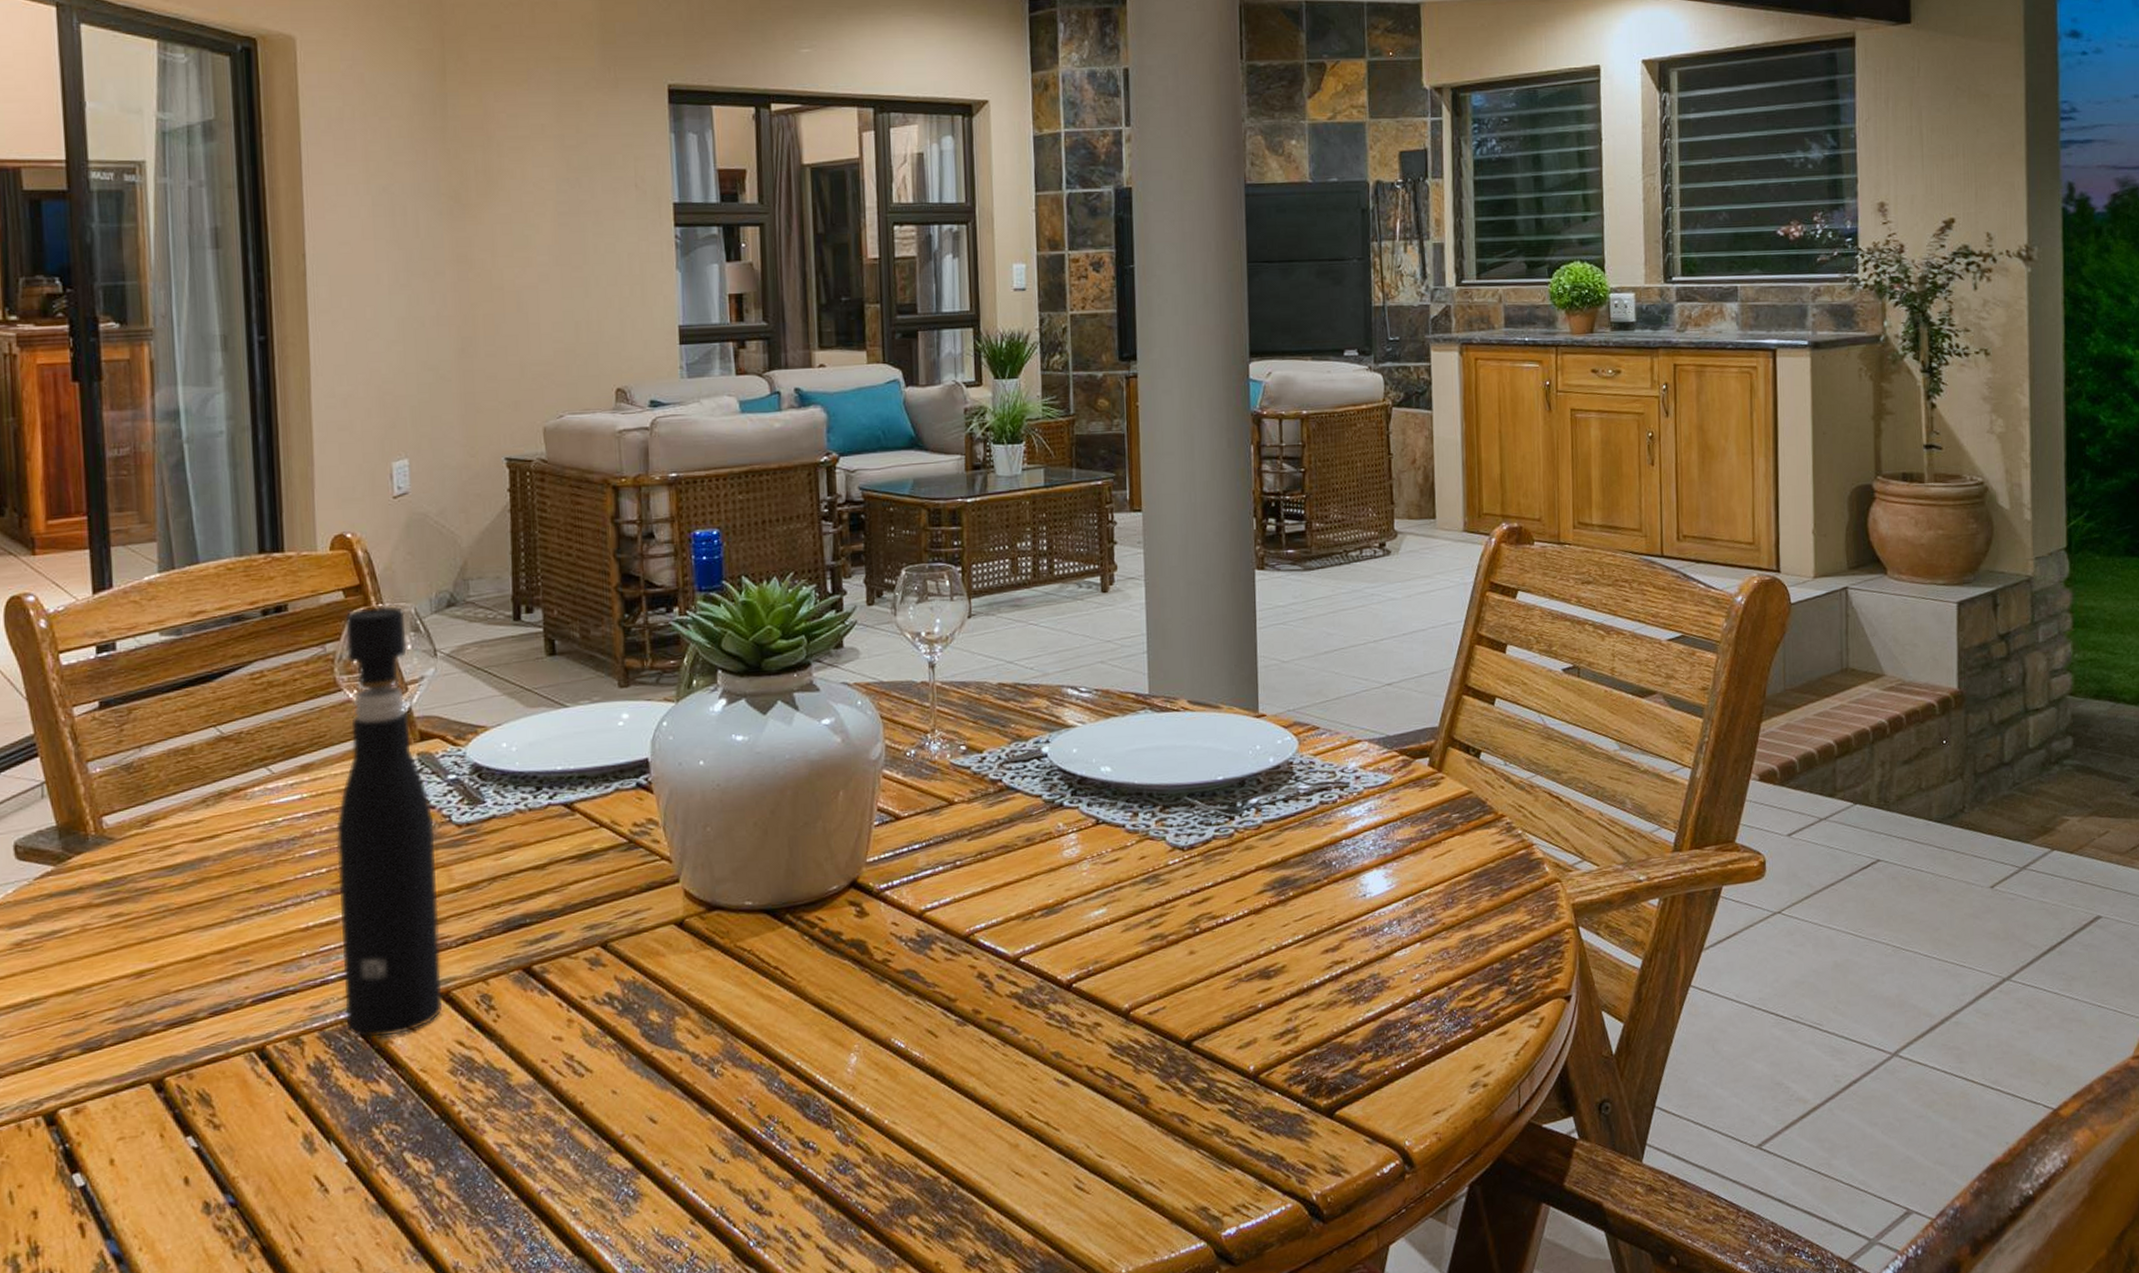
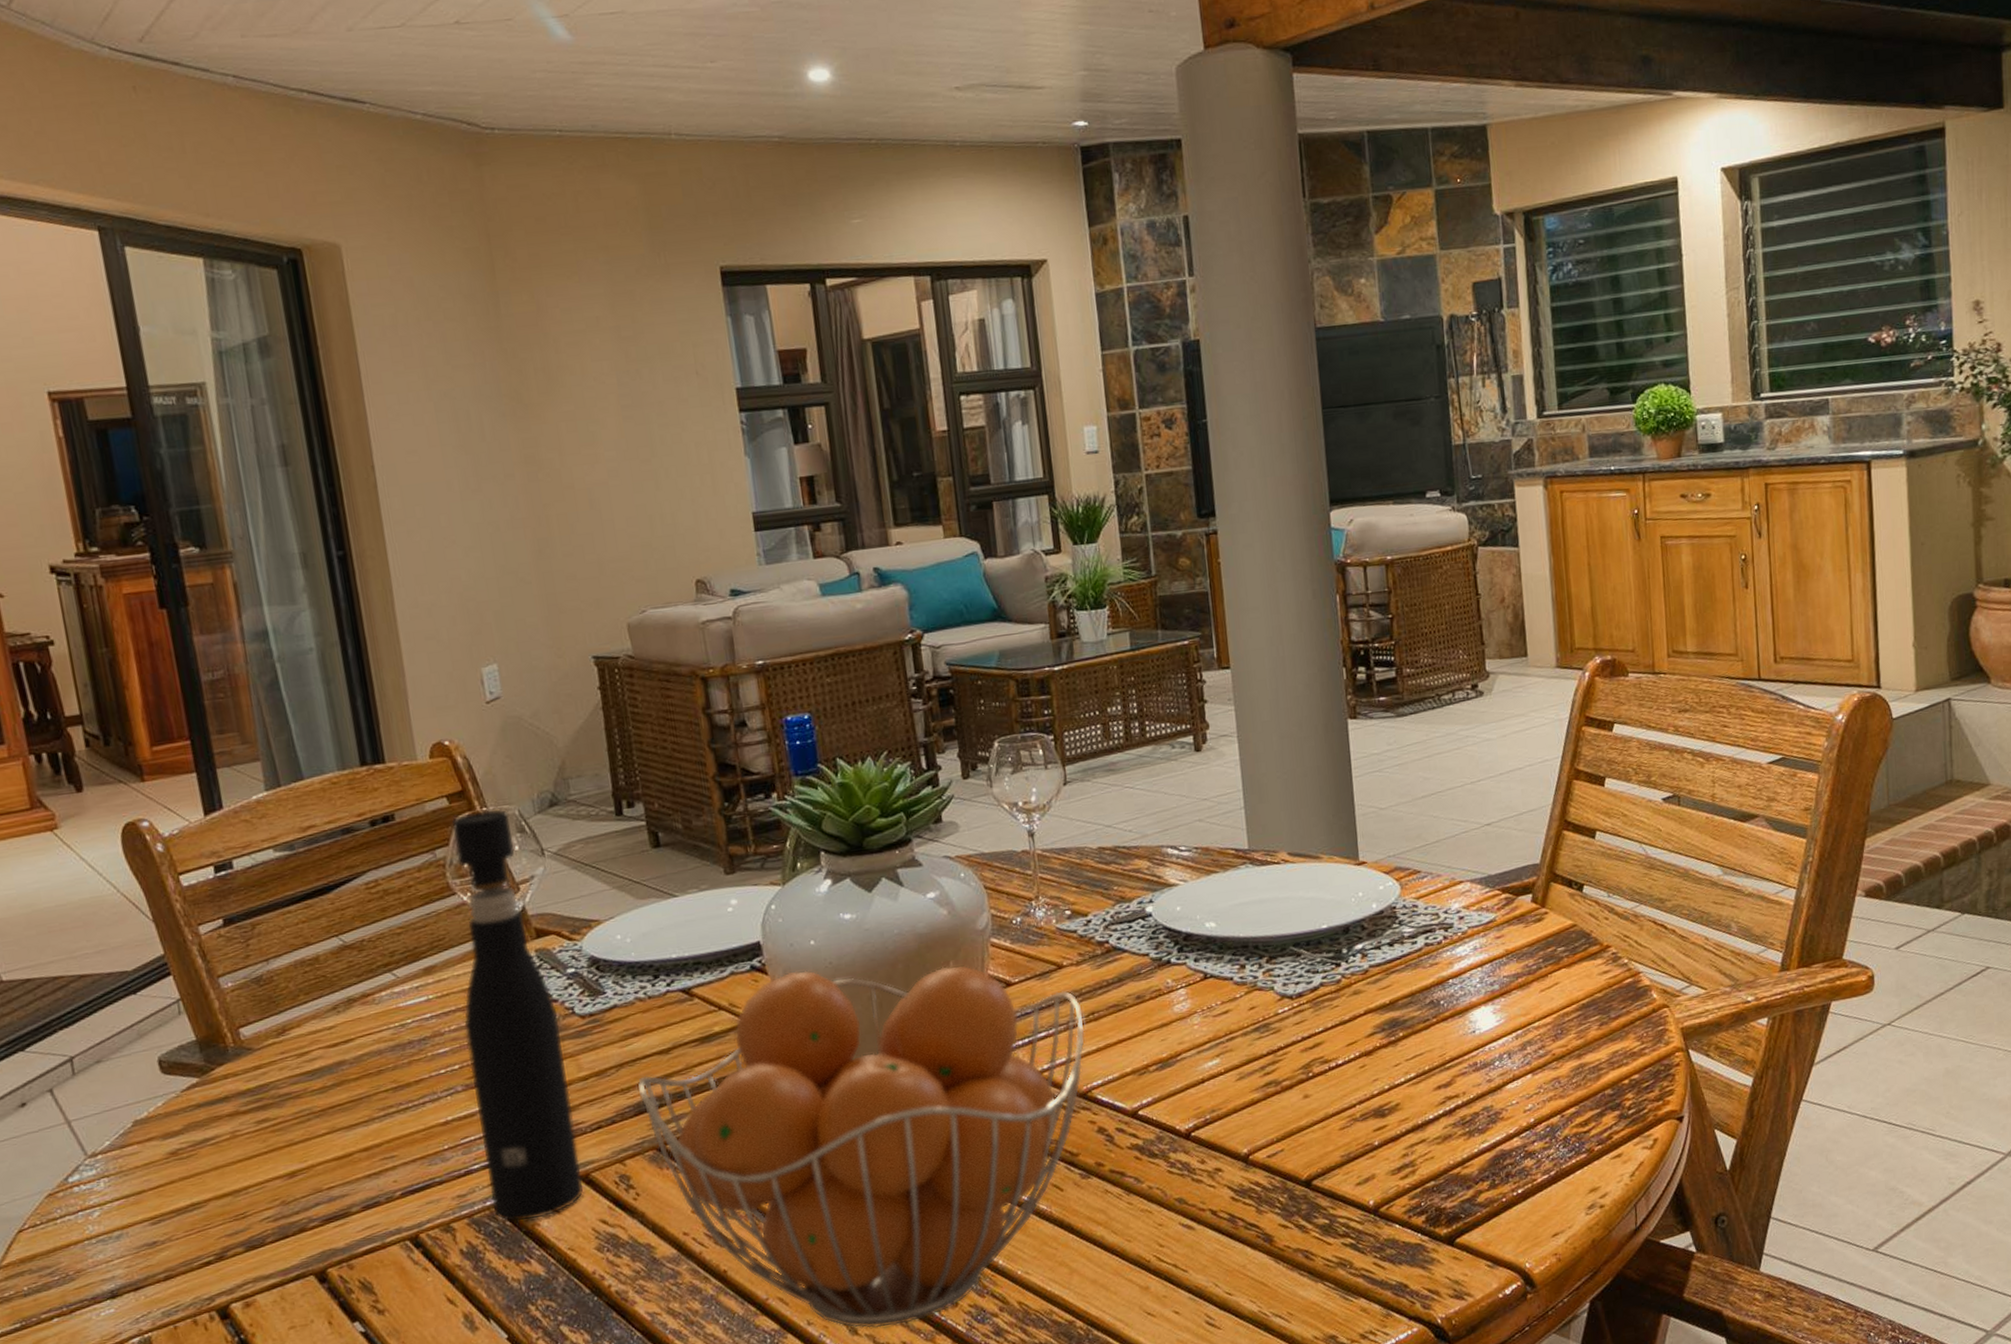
fruit basket: none [508,791,972,1173] -> present [636,966,1085,1329]

